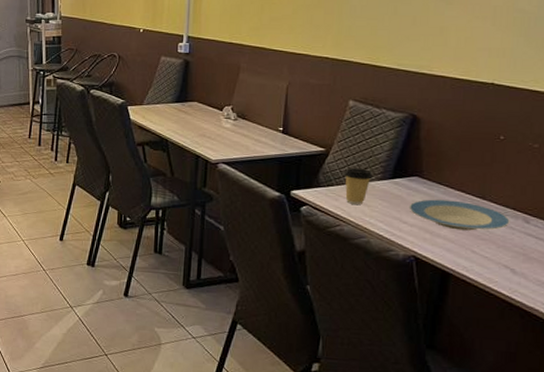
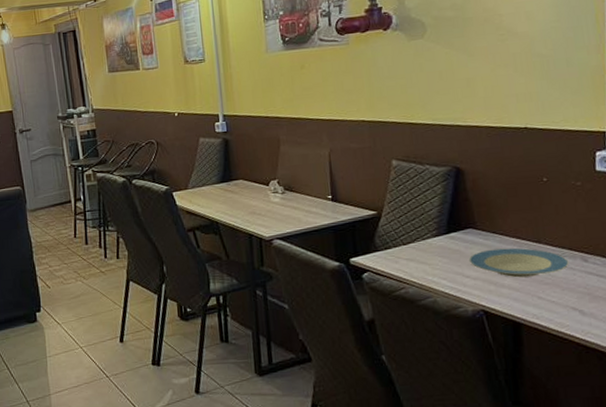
coffee cup: present [343,167,373,206] -> none [399,226,429,266]

